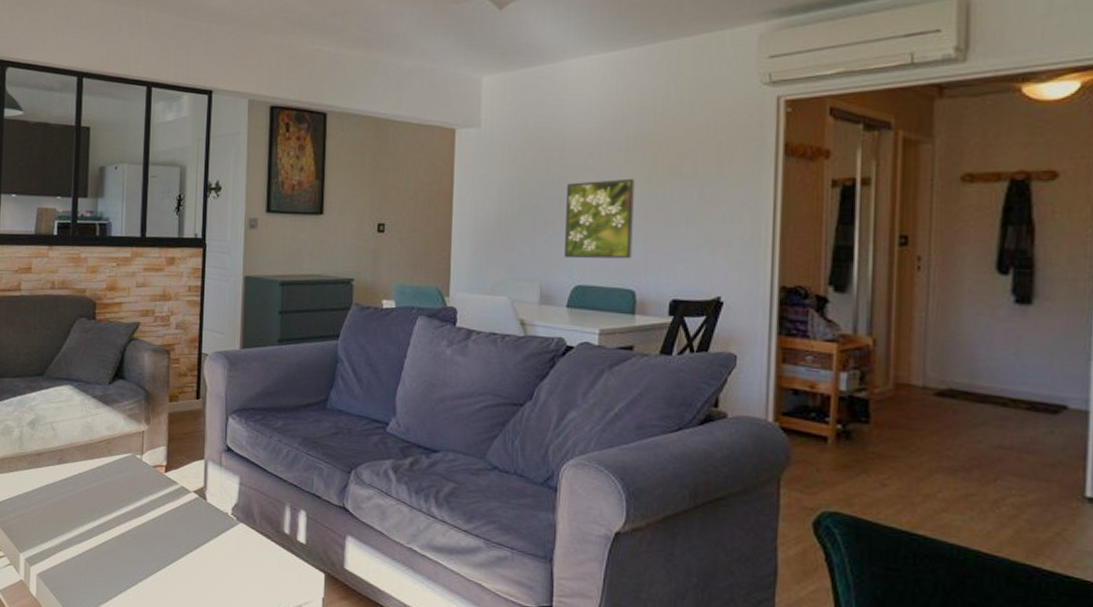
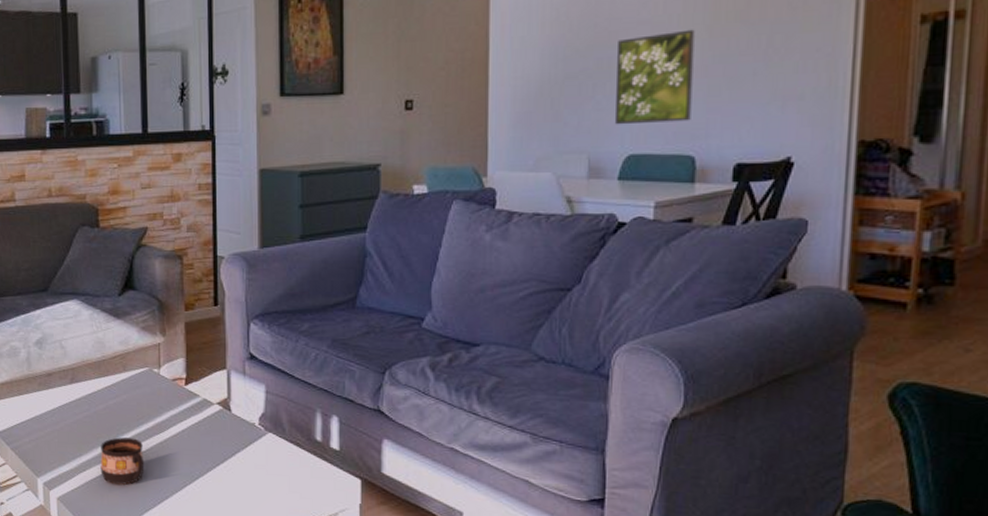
cup: none [80,518,122,565] -> present [100,437,145,485]

